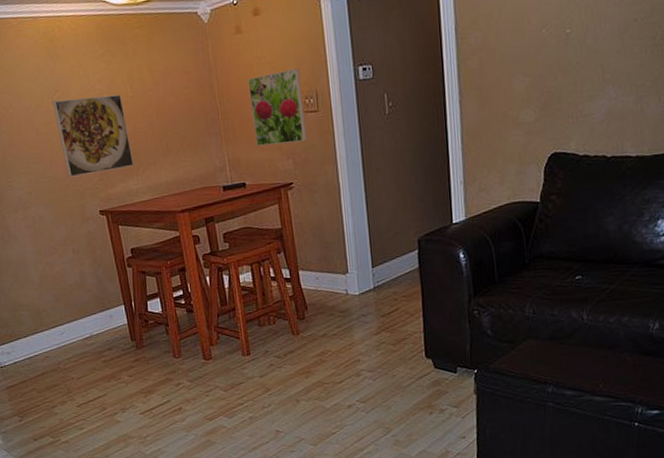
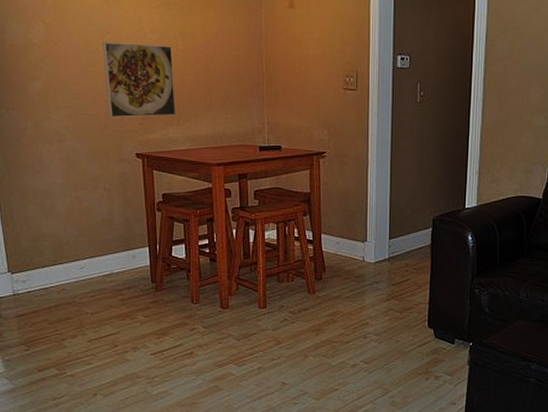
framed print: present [247,68,307,146] -> none [294,48,344,116]

